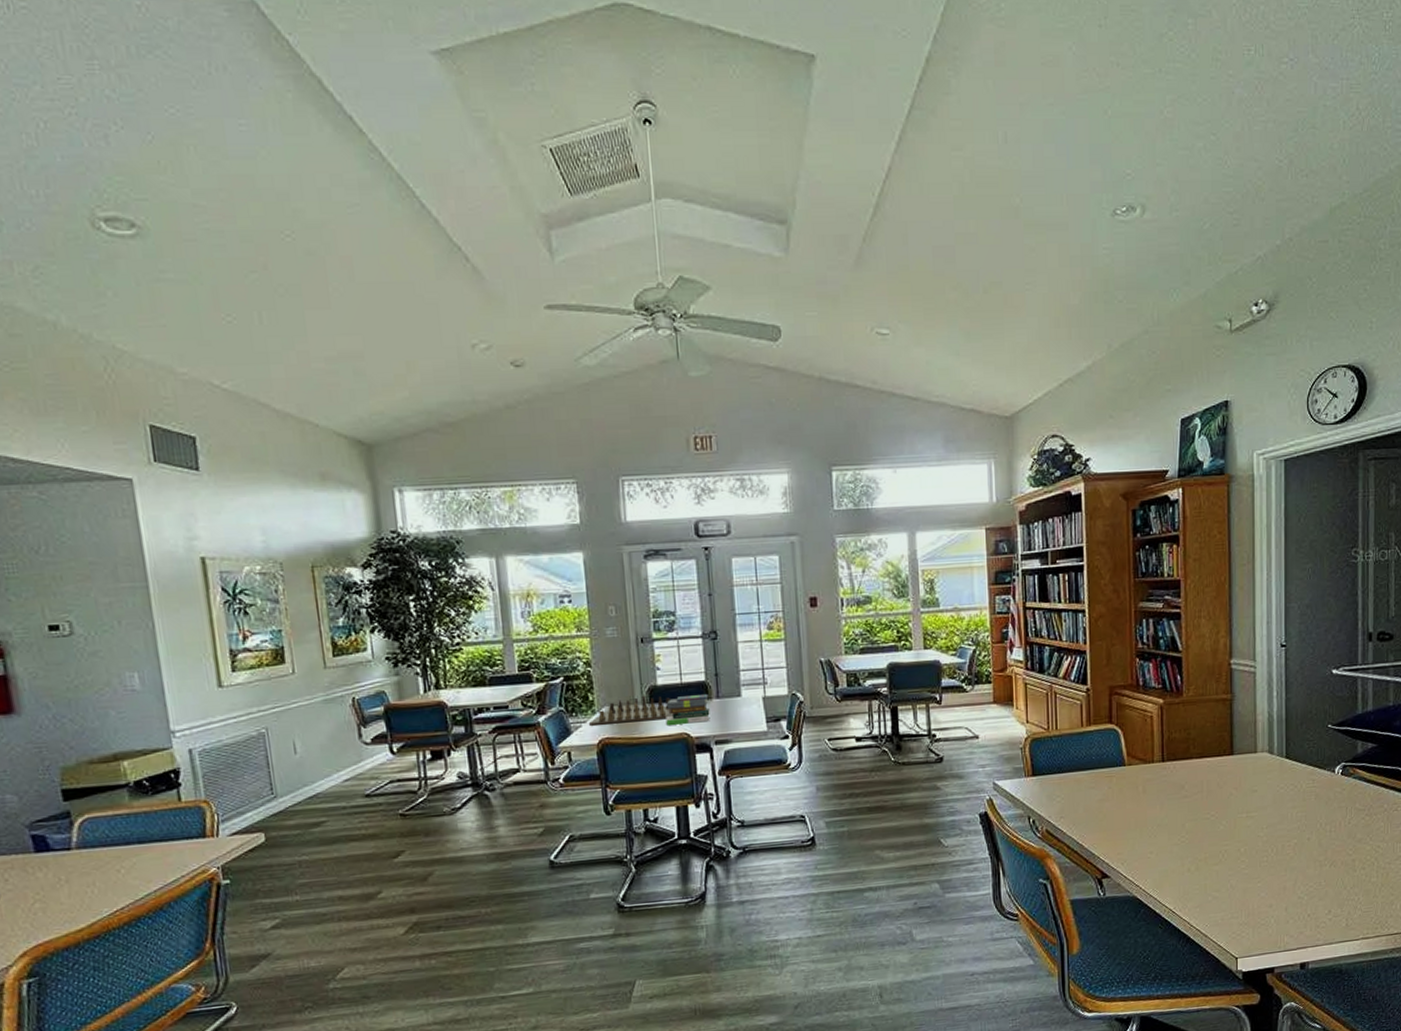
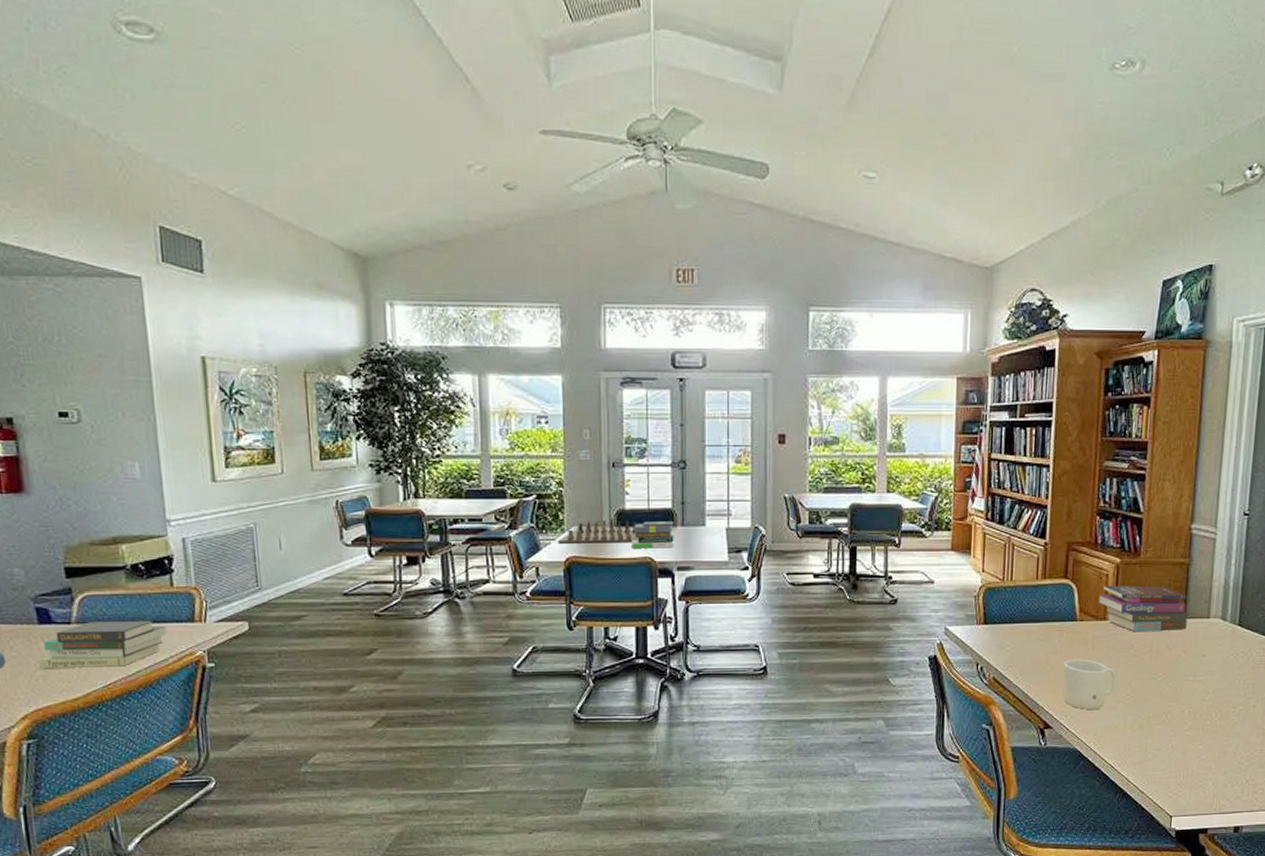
books: none [37,840,177,901] -> present [39,621,167,670]
mug: none [1116,803,1170,856] -> present [1062,659,1117,710]
books: none [1146,724,1235,773] -> present [1099,585,1188,632]

